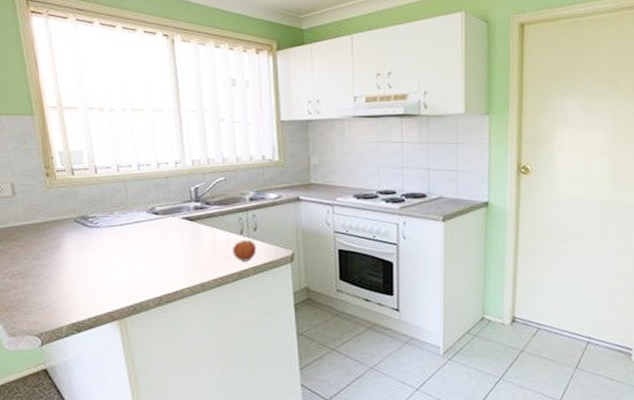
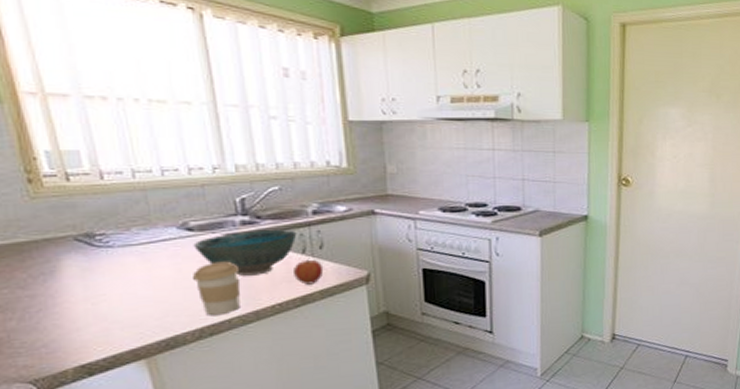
coffee cup: none [156,240,192,287] -> present [193,261,240,316]
bowl: none [158,213,237,253] -> present [193,229,297,276]

